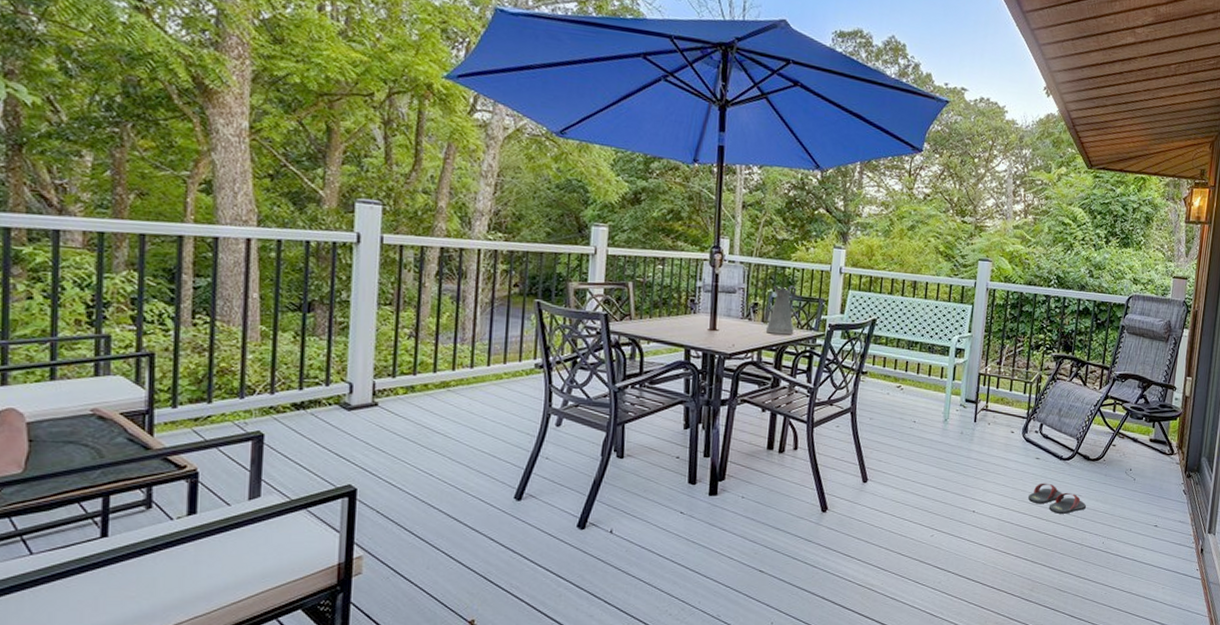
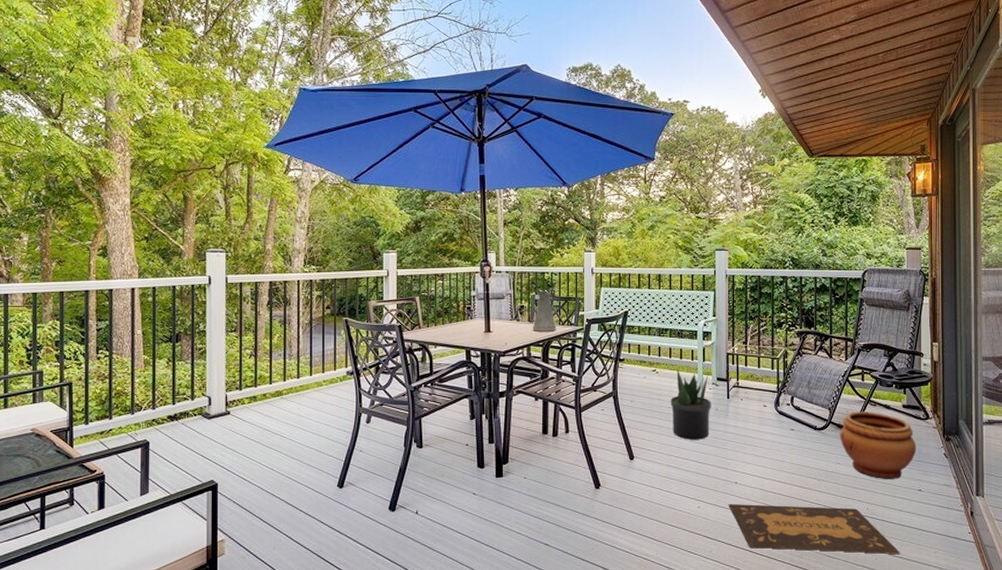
planter: none [912,384,958,464] -> present [670,367,711,440]
doormat: none [963,534,1130,589] -> present [728,504,900,554]
flip-flop: present [1028,483,1086,514] -> none [788,452,845,482]
planter pot: none [1084,443,1159,514] -> present [840,412,917,479]

